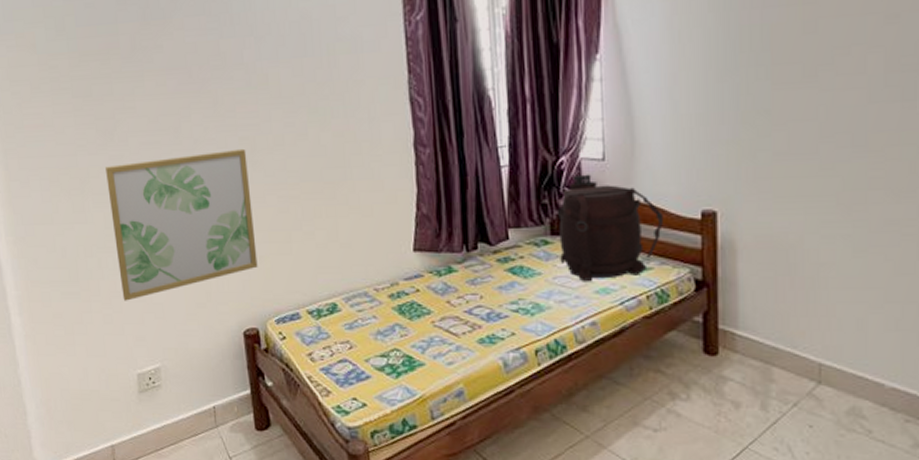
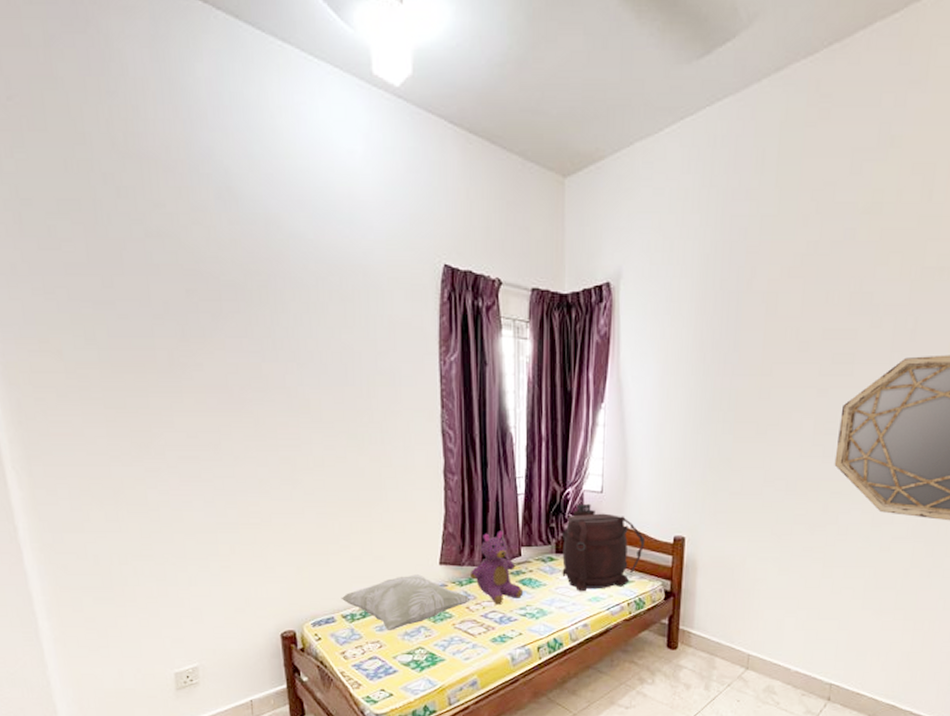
wall art: present [105,148,258,301] -> none [141,467,296,606]
decorative pillow: none [305,263,452,328] -> present [341,574,471,630]
teddy bear: none [448,210,514,297] -> present [469,530,524,604]

